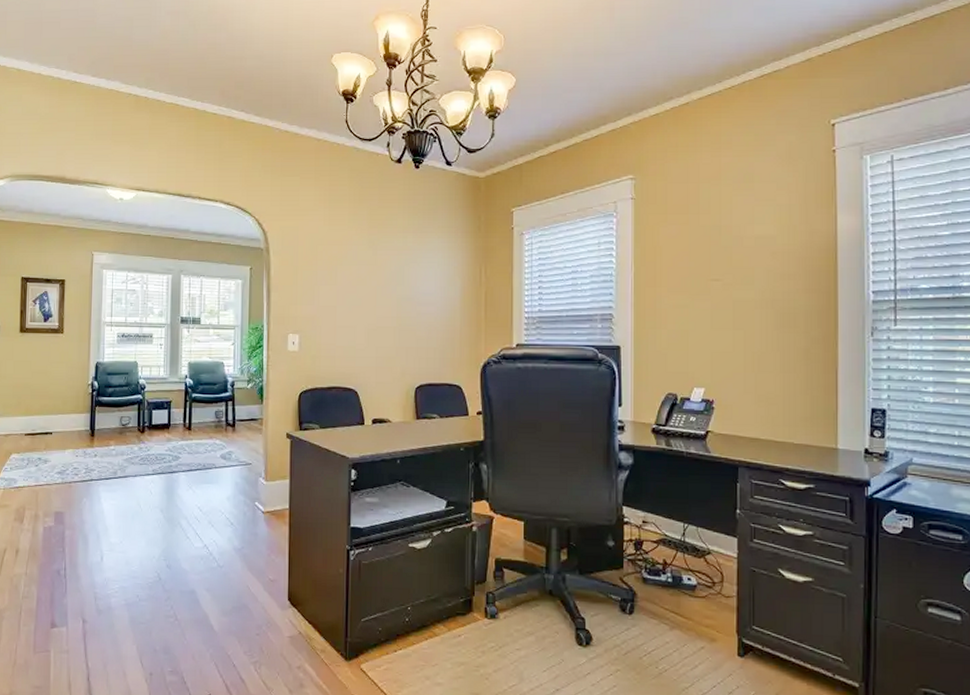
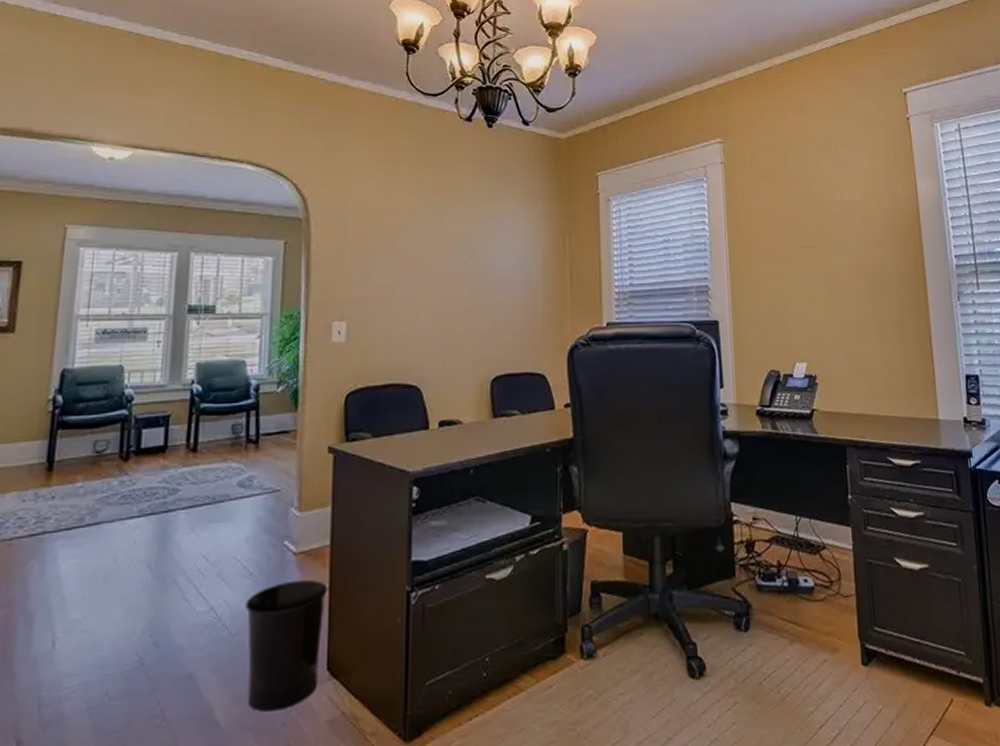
waste bin: none [229,532,288,624] -> present [245,579,328,712]

